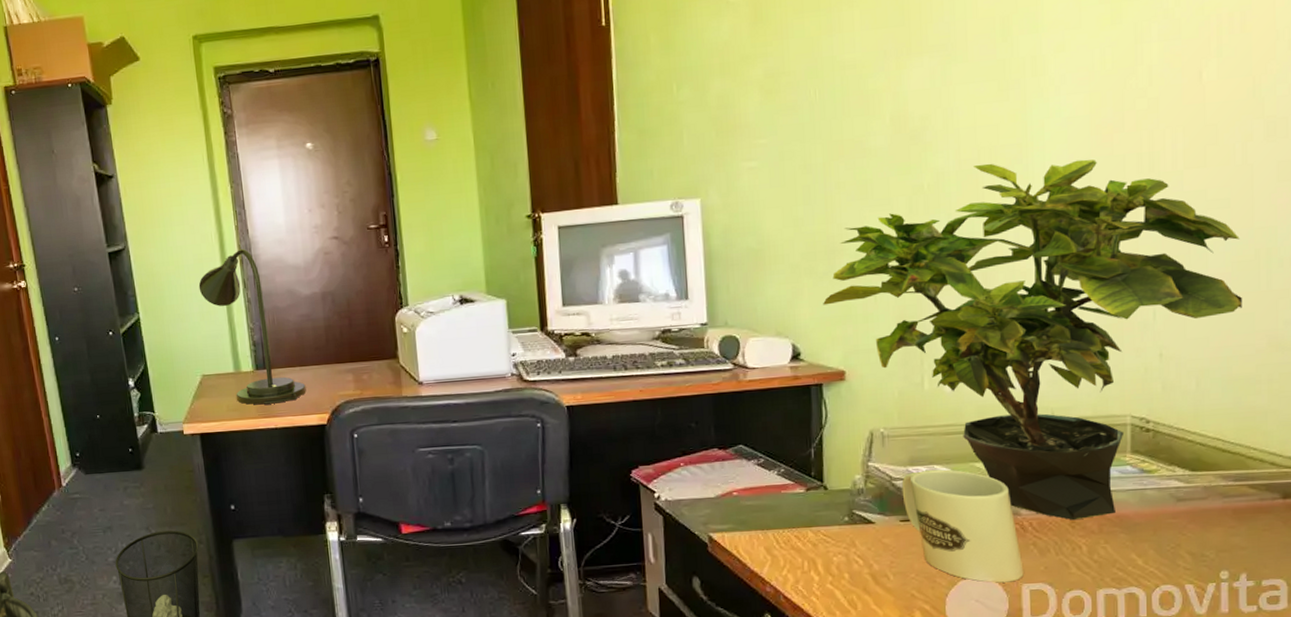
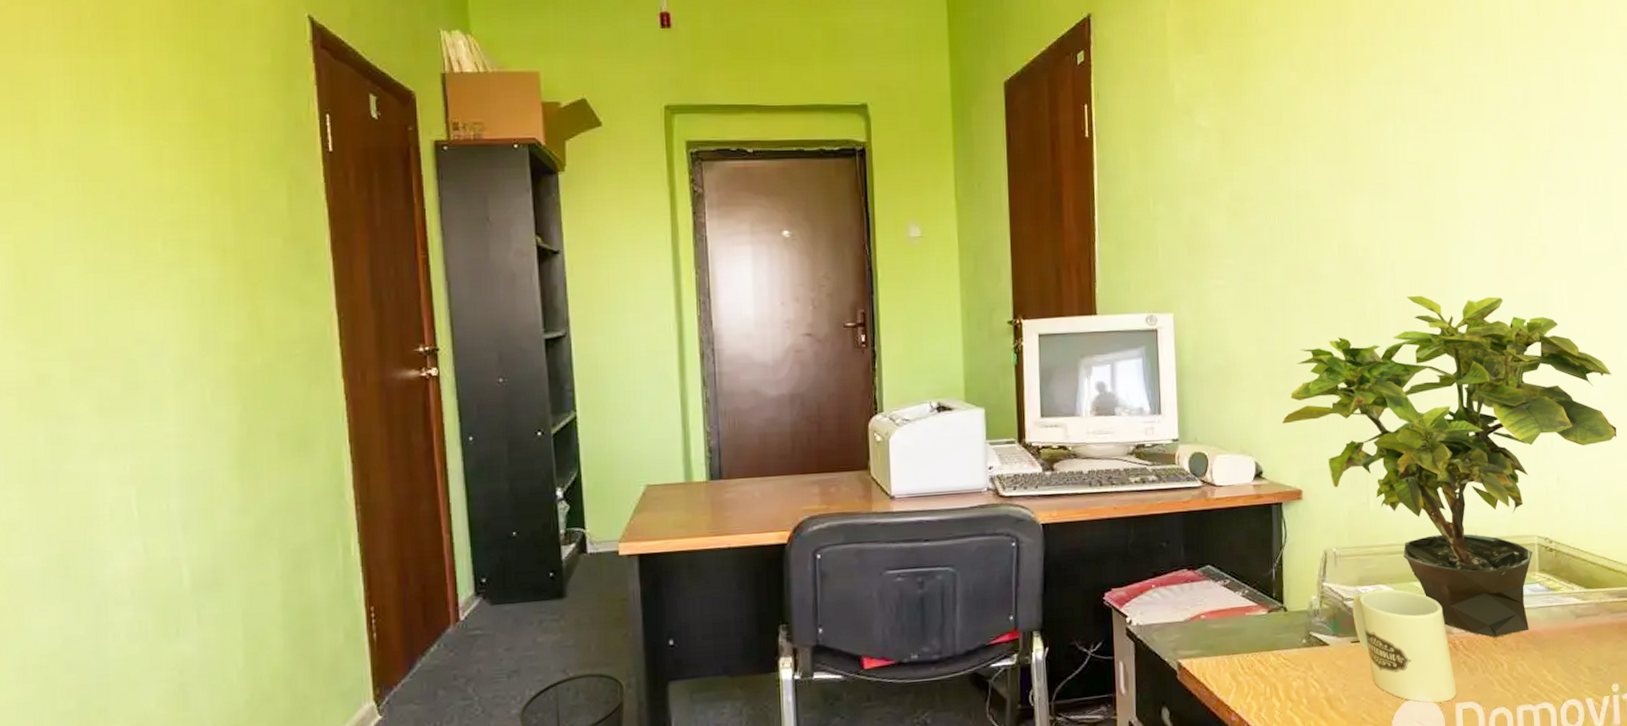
desk lamp: present [198,249,306,405] -> none [650,342,766,520]

